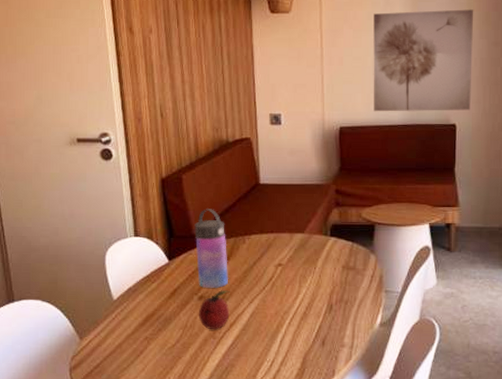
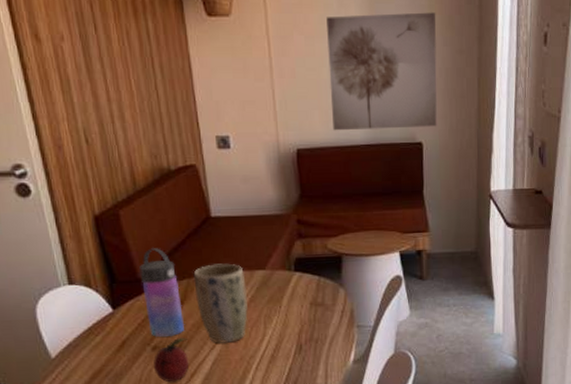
plant pot: none [240,225,287,299] -> present [193,263,249,344]

